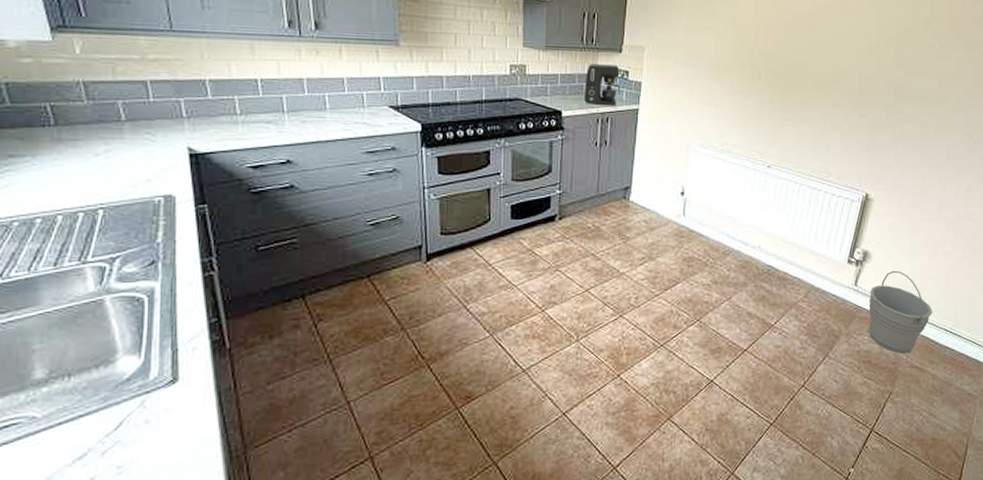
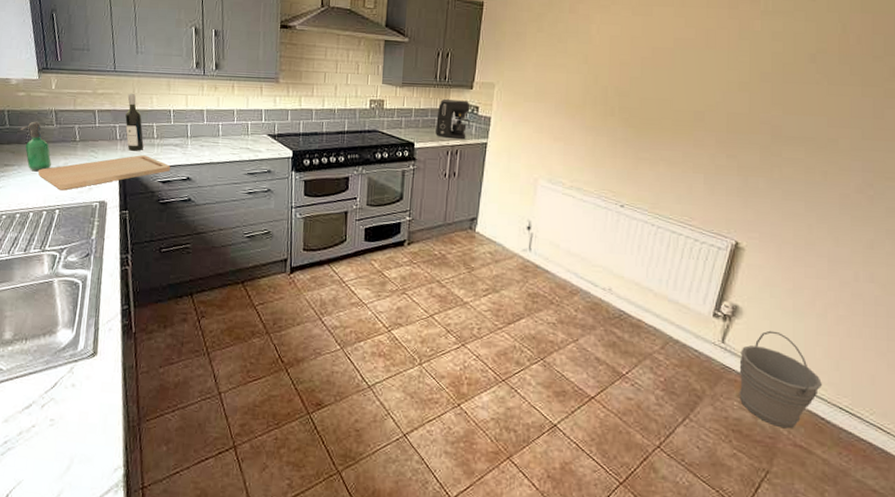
soap dispenser: none [29,96,85,163] -> present [20,121,51,172]
cutting board: none [64,135,263,185] -> present [38,155,171,191]
bottle: none [193,59,222,131] -> present [125,94,144,151]

